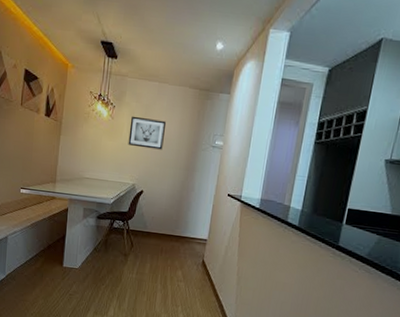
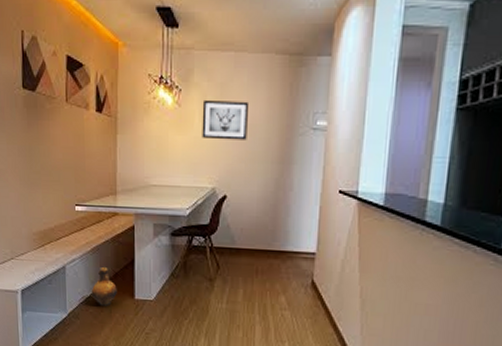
ceramic jug: none [27,240,49,271] -> present [91,267,117,306]

